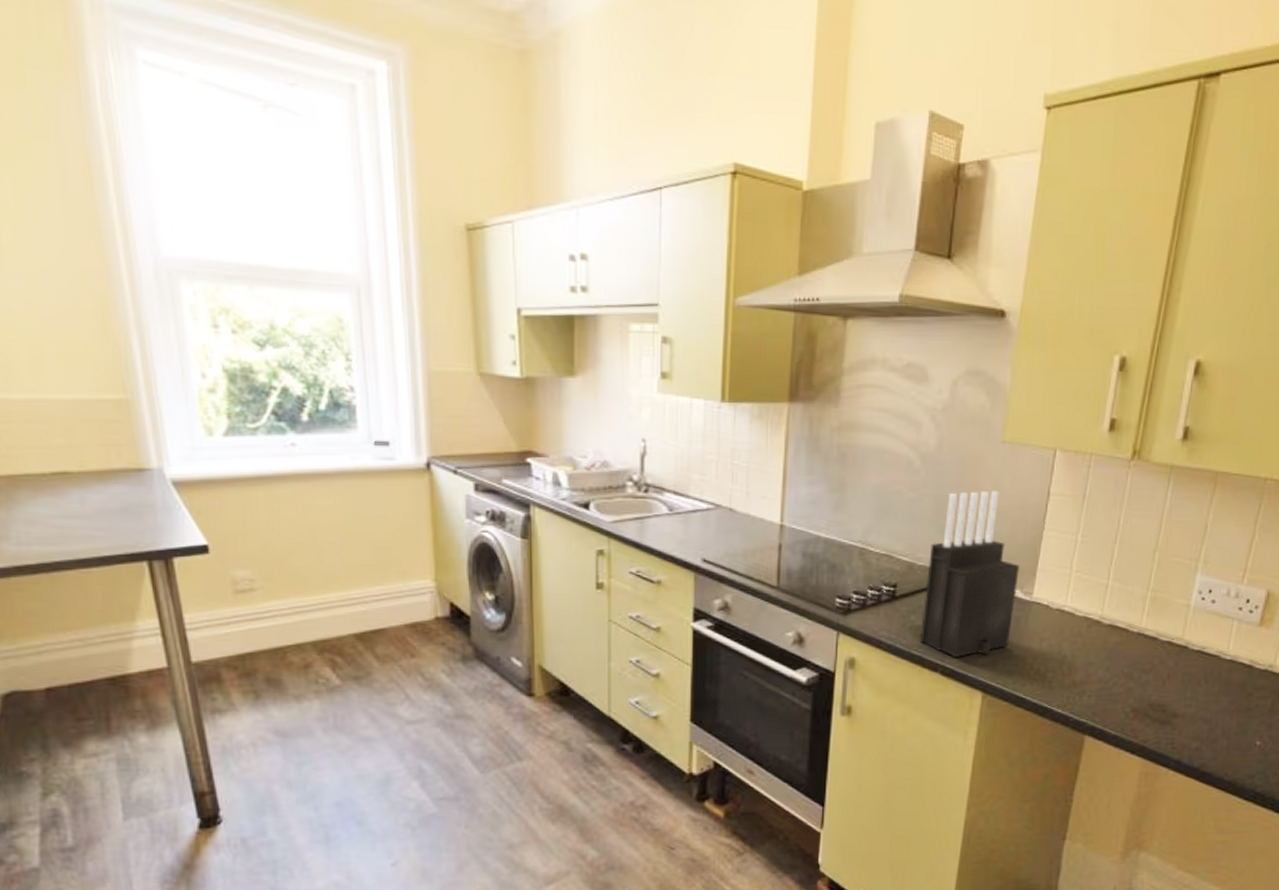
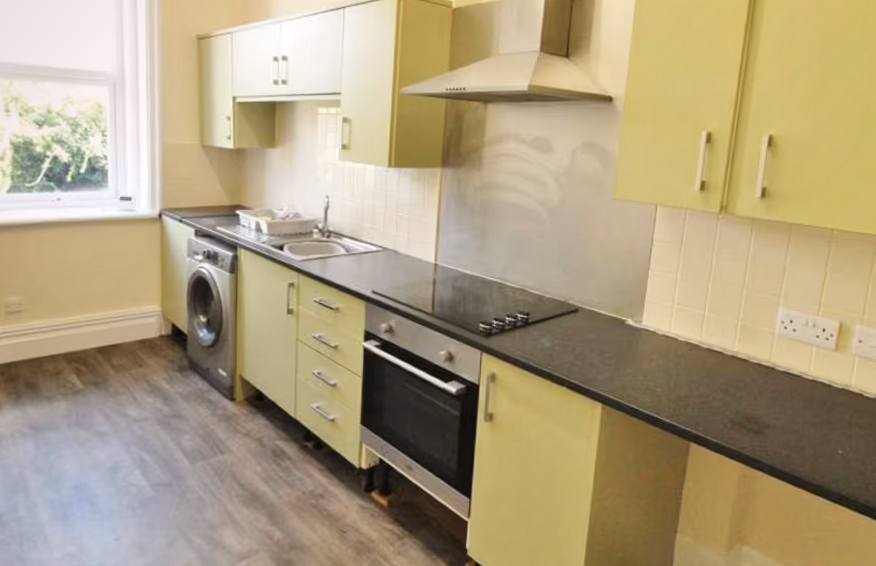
knife block: present [921,490,1020,657] -> none [550,237,631,374]

